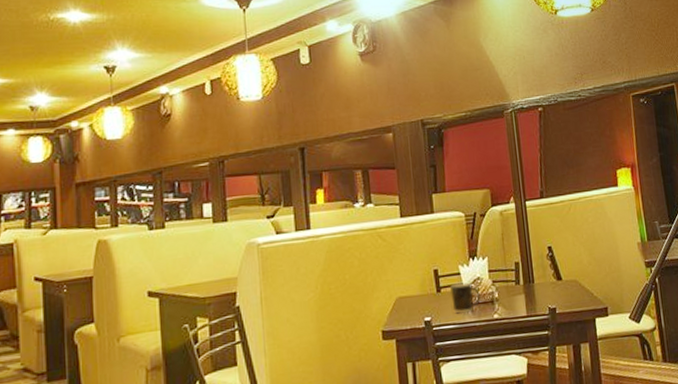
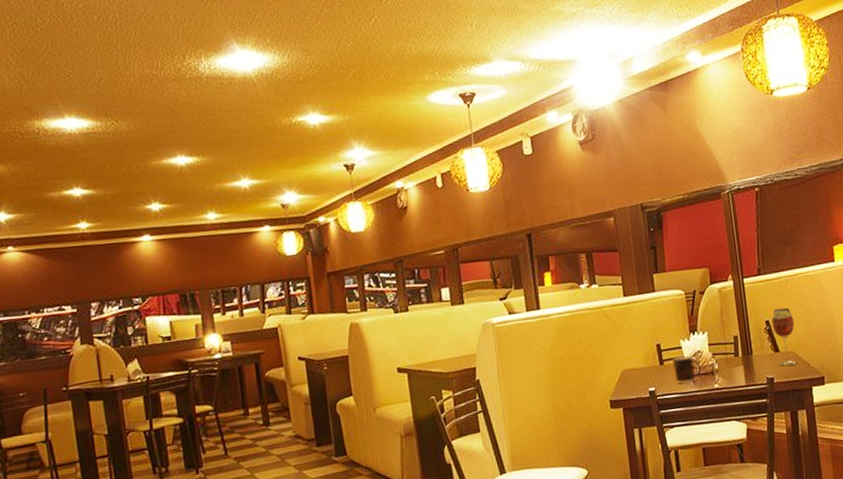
wineglass: none [554,232,580,296] -> present [771,307,797,366]

